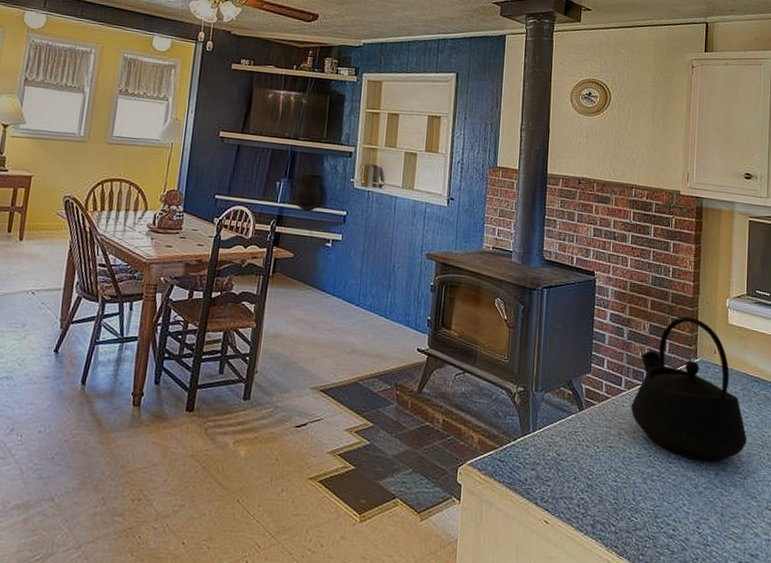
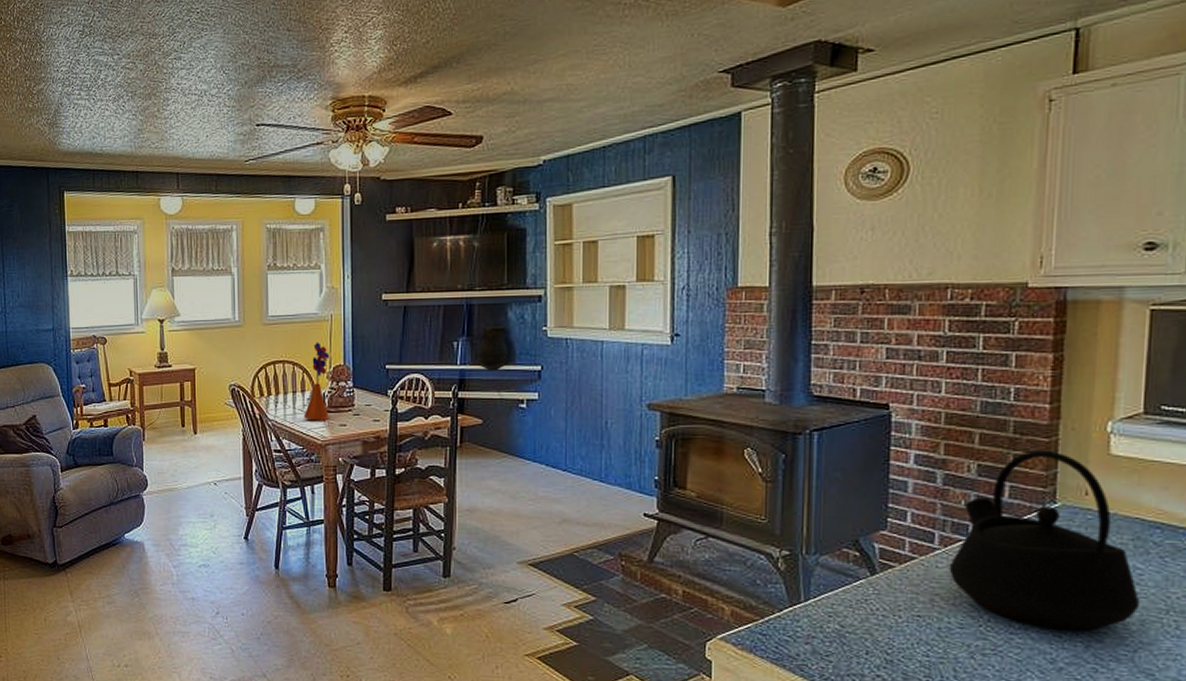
flower arrangement: none [132,166,166,240] -> present [303,342,330,420]
books: present [360,164,386,190] -> none [555,307,588,335]

